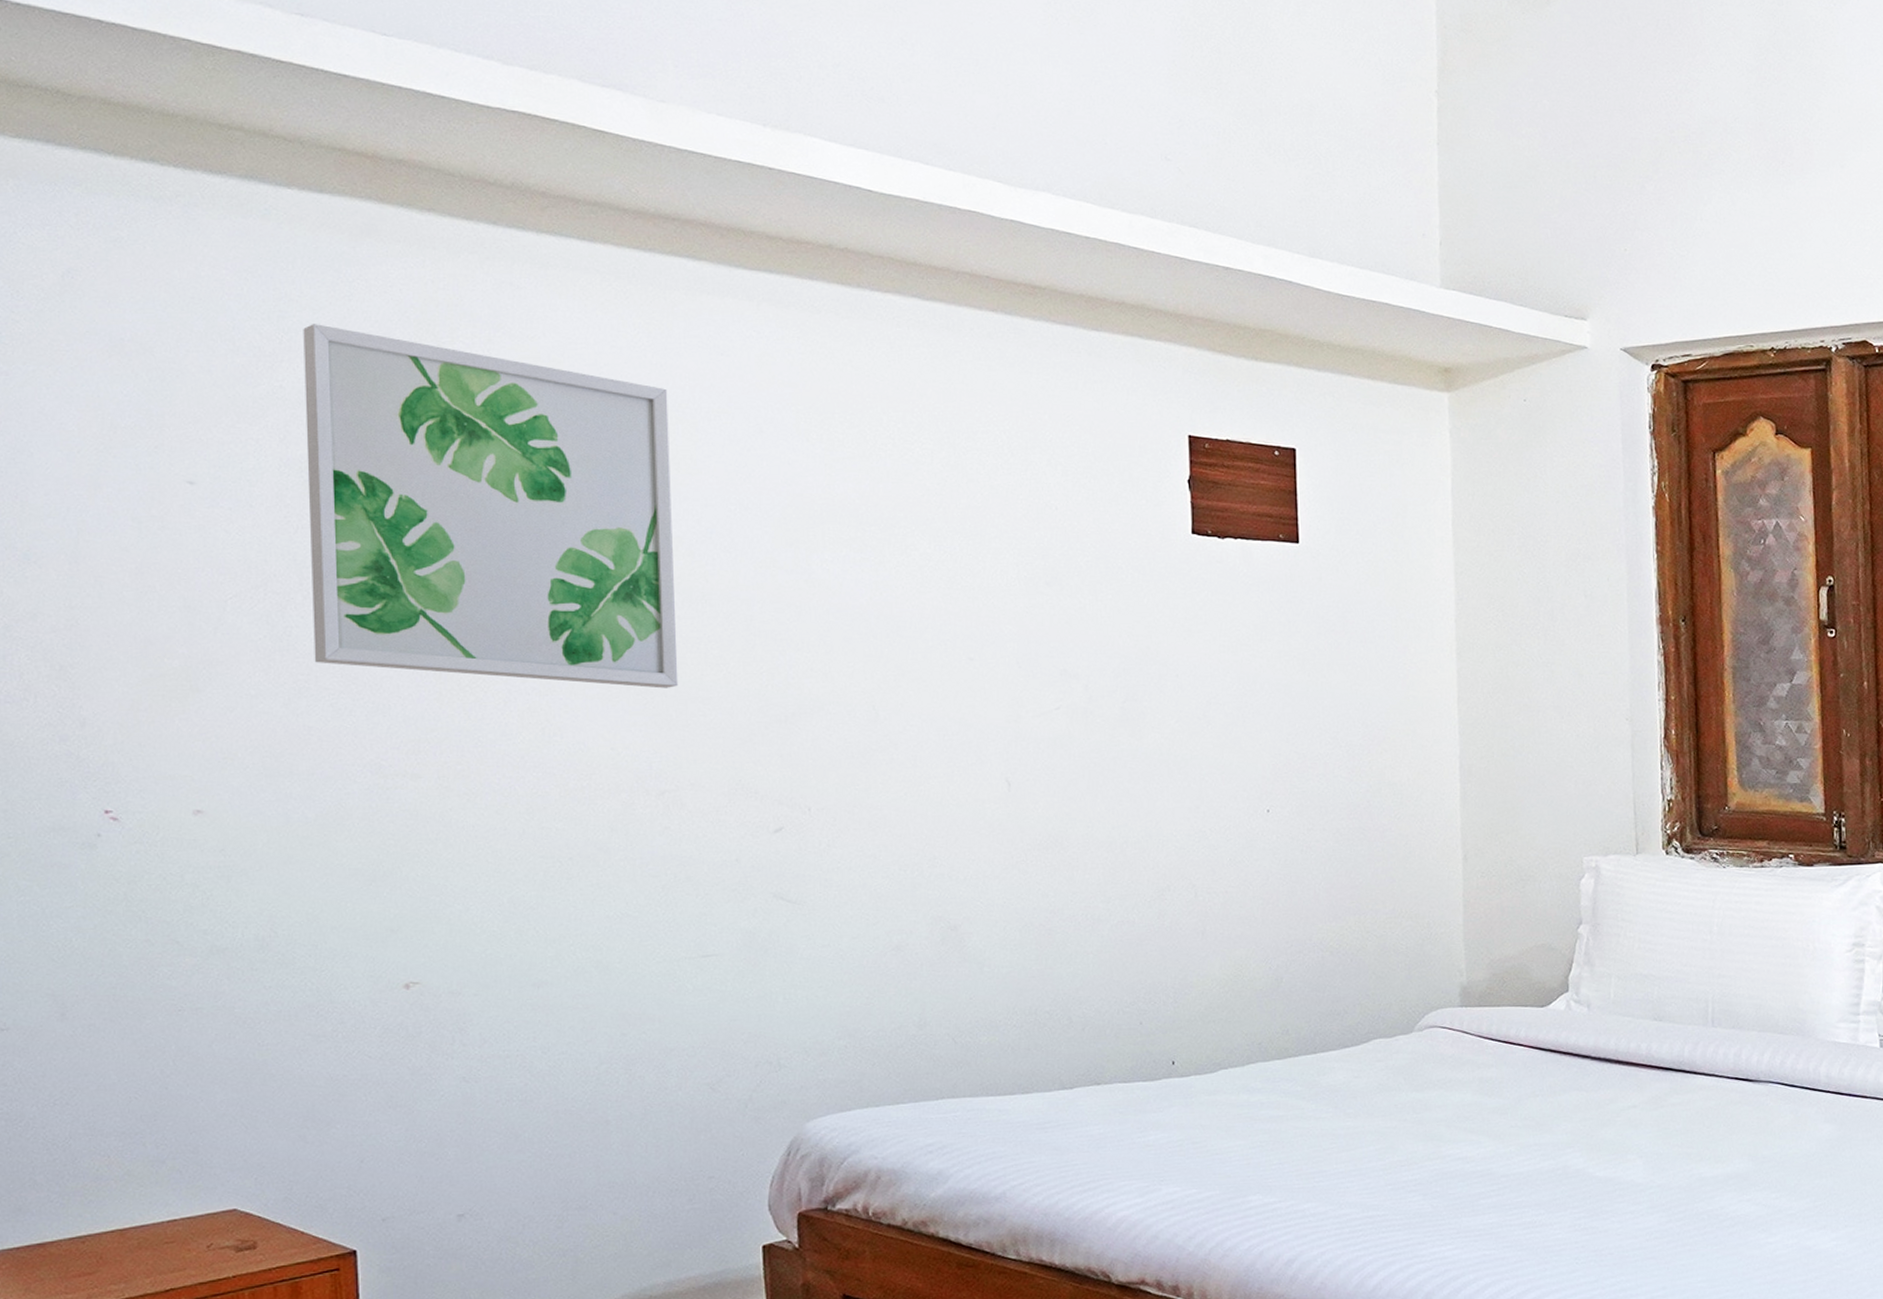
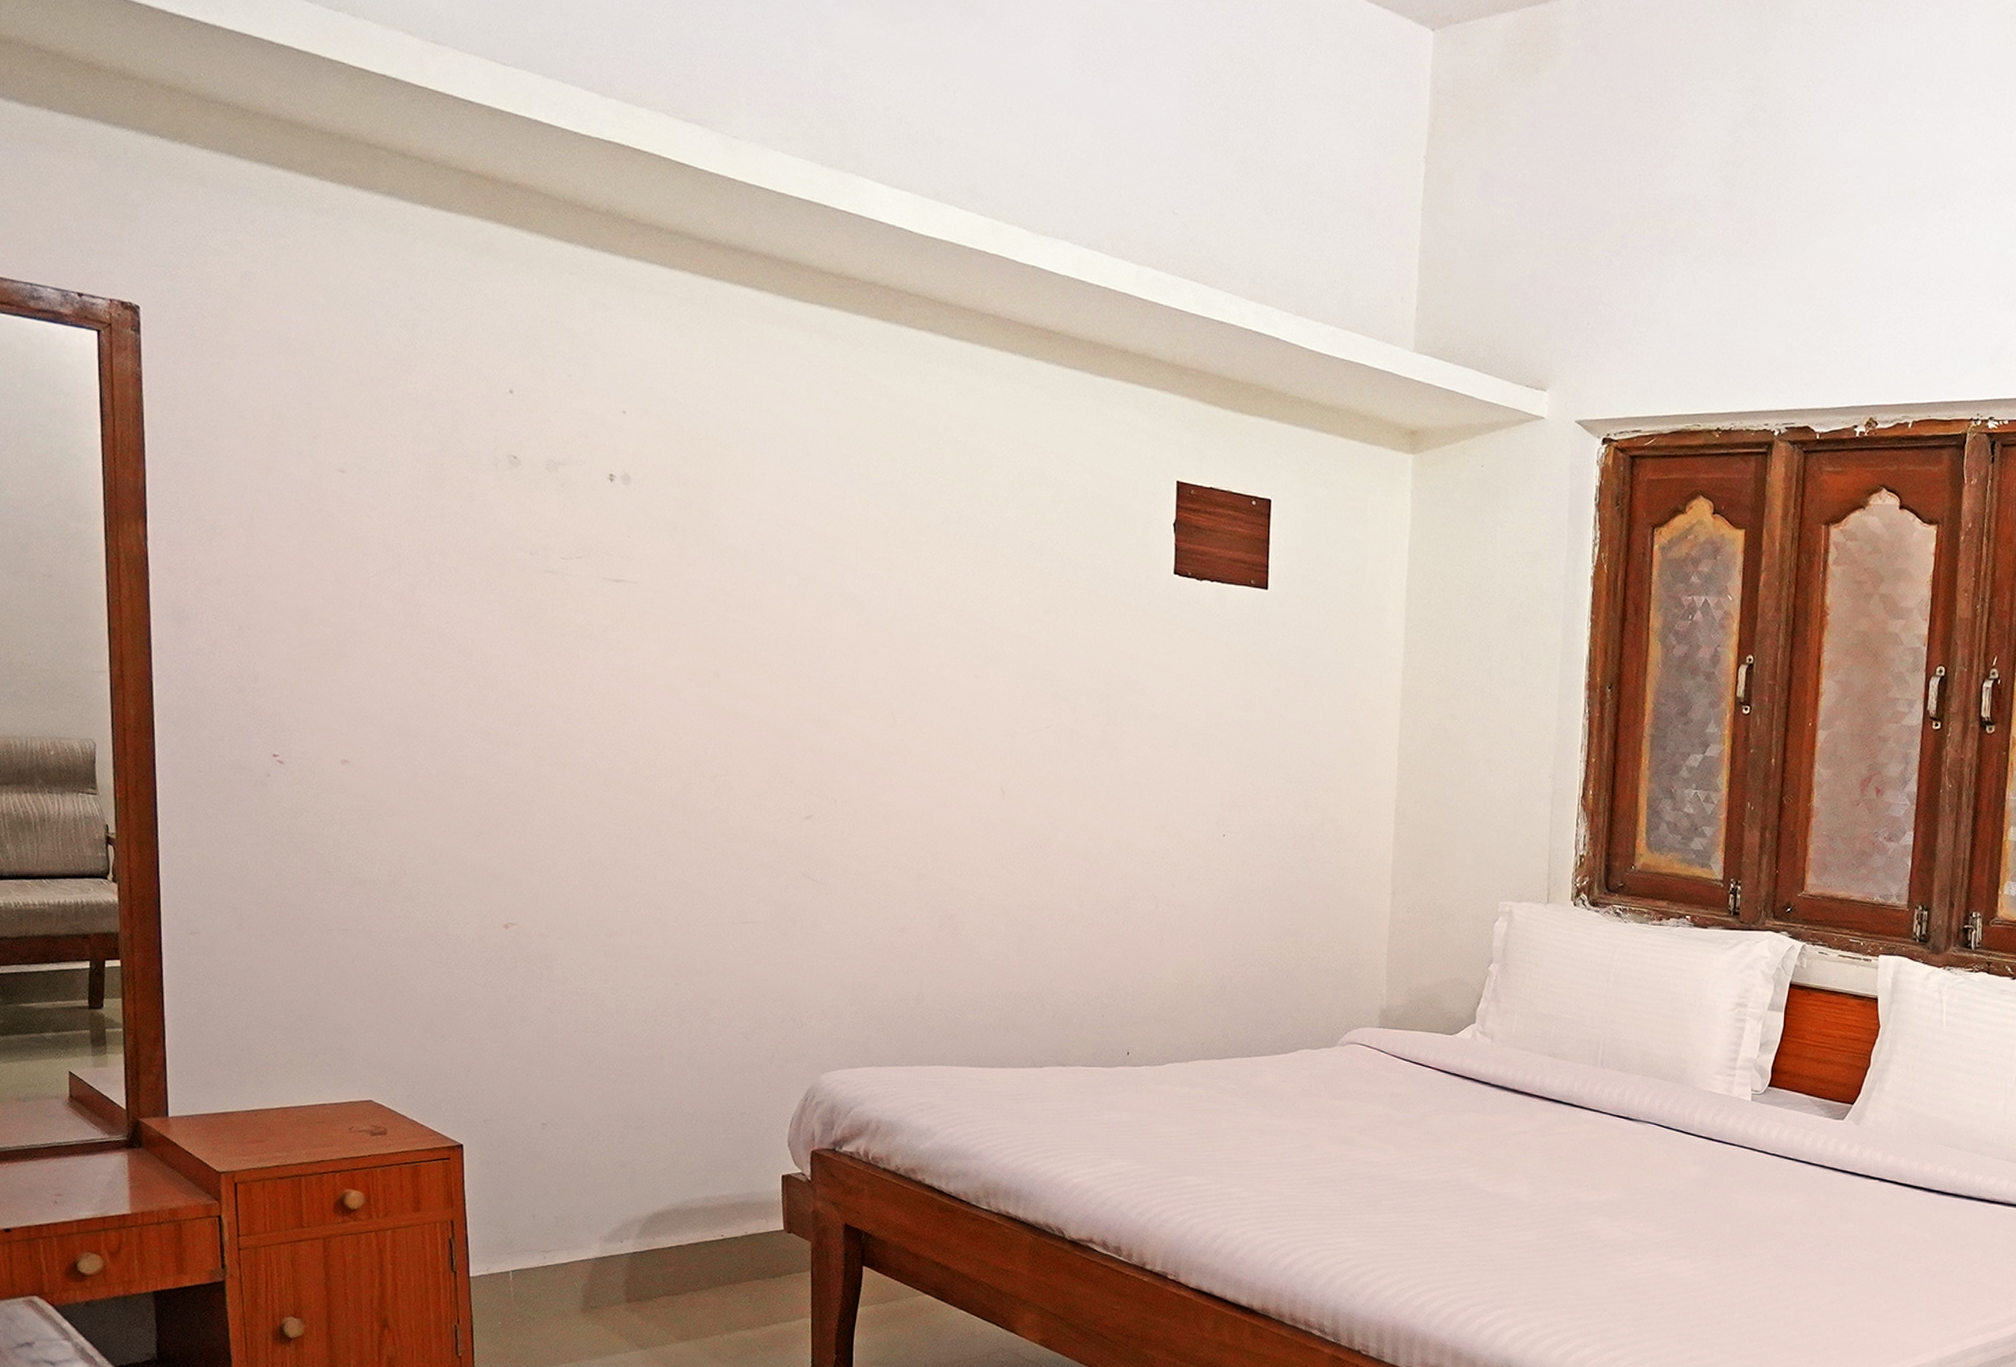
wall art: present [303,324,679,689] -> none [433,333,731,683]

